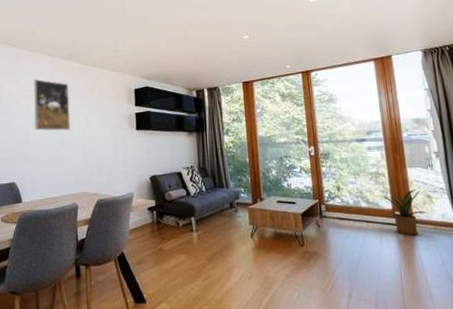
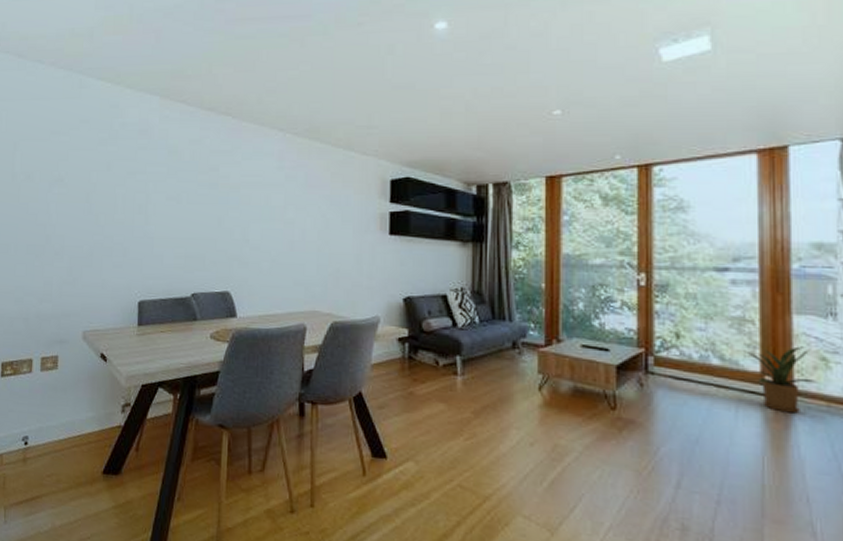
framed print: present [33,78,71,131] -> none [256,160,304,230]

